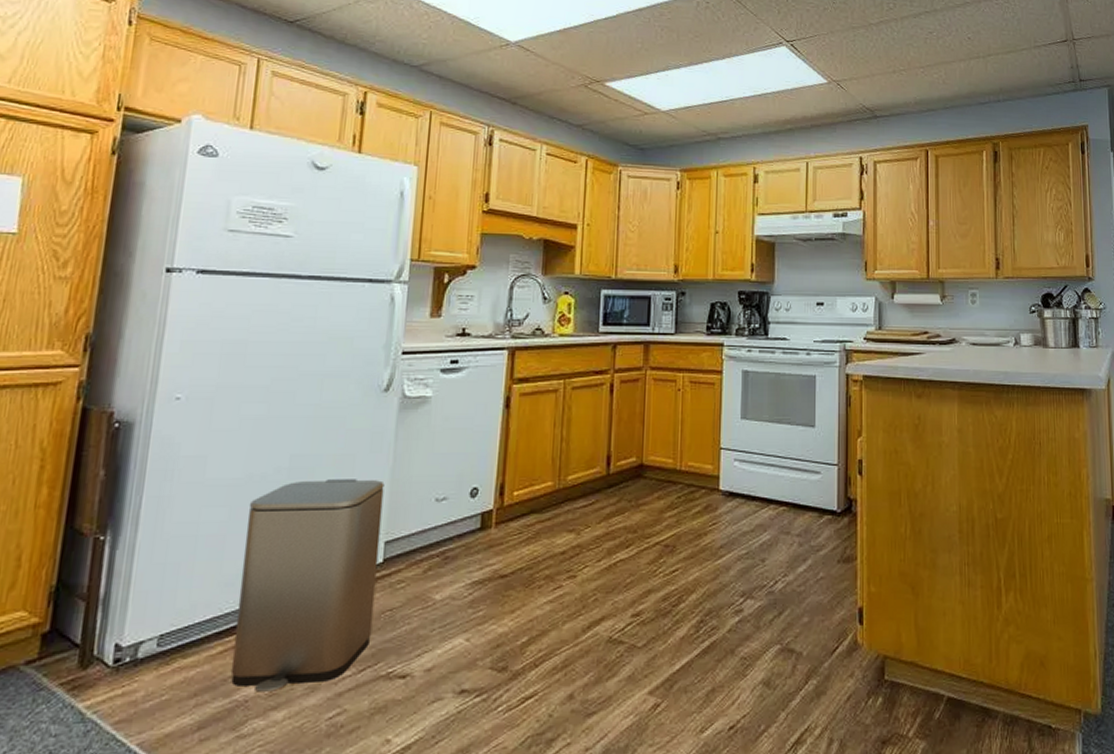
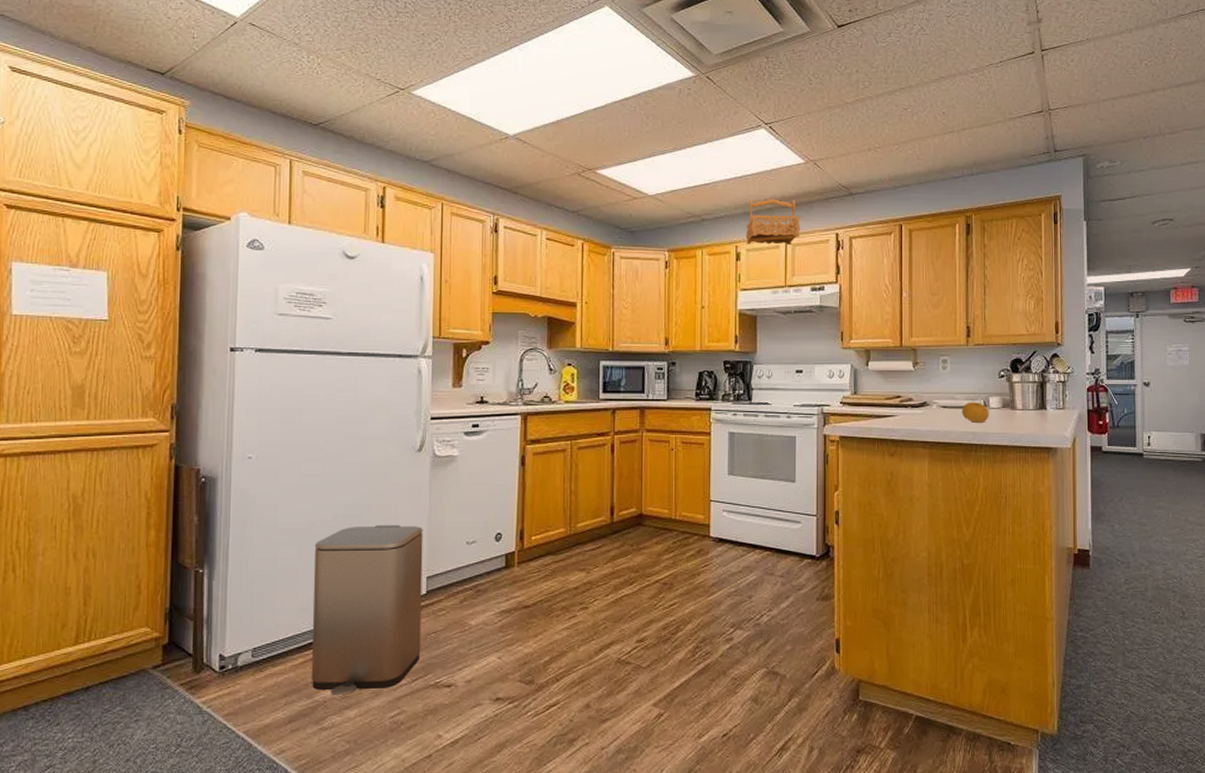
decorative basket: none [764,117,822,168] -> present [745,198,800,245]
fruit: none [992,339,1021,362] -> present [962,402,989,423]

